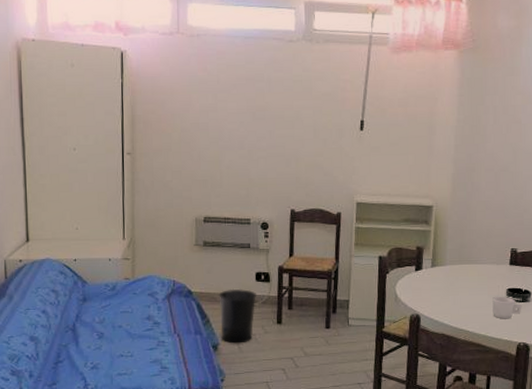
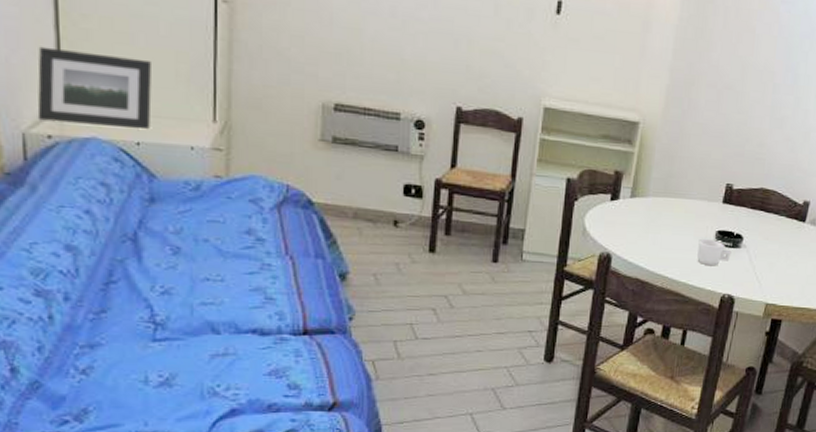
picture frame: none [13,199,84,250] -> present [37,46,153,130]
waste bin: present [218,288,257,344] -> none [351,202,405,274]

